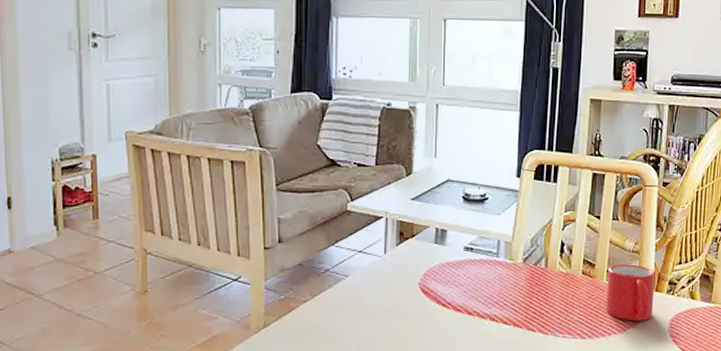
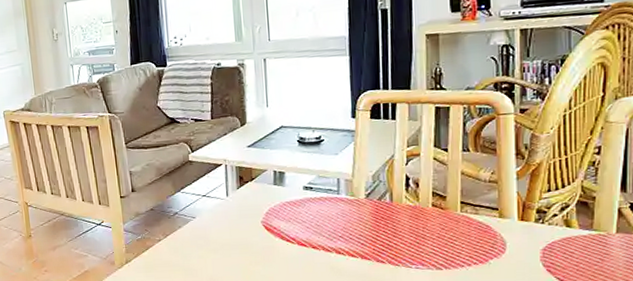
mug: present [606,264,655,321] -> none [461,194,520,251]

